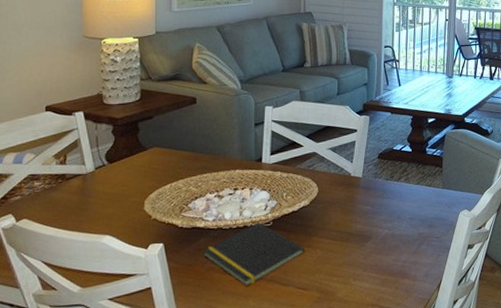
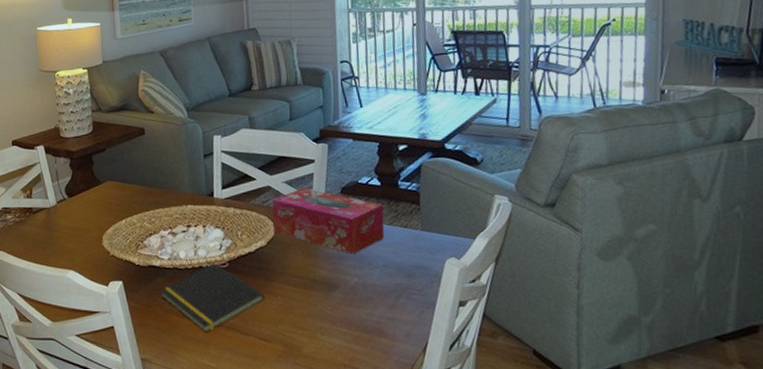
tissue box: none [316,154,413,210] -> present [271,188,385,254]

